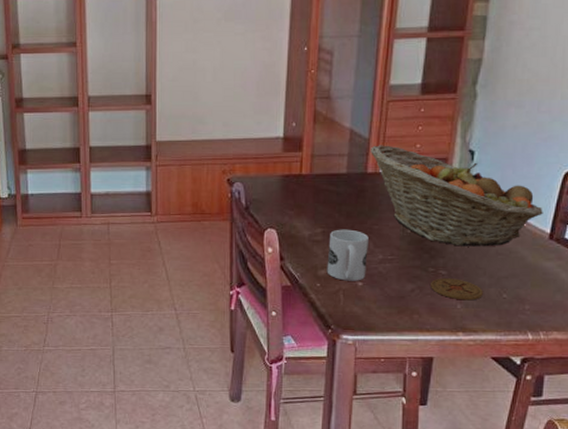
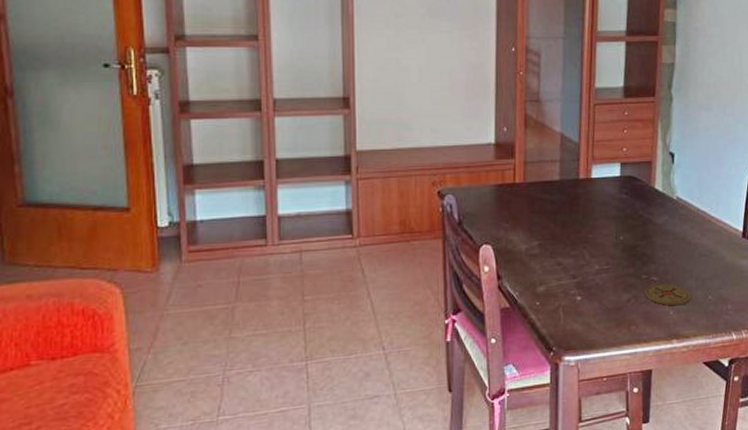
mug: present [327,229,369,281] -> none [545,240,585,297]
fruit basket: present [371,145,543,247] -> none [581,149,736,251]

